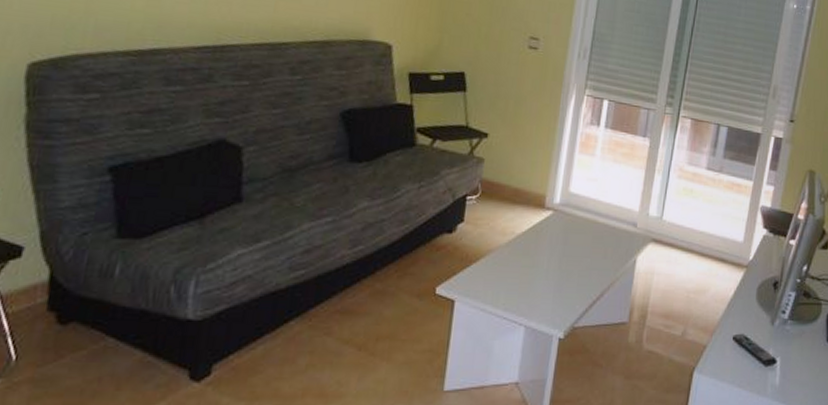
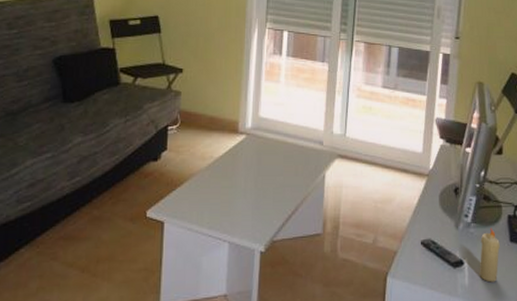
candle: none [791,326,816,383] -> present [479,228,500,282]

